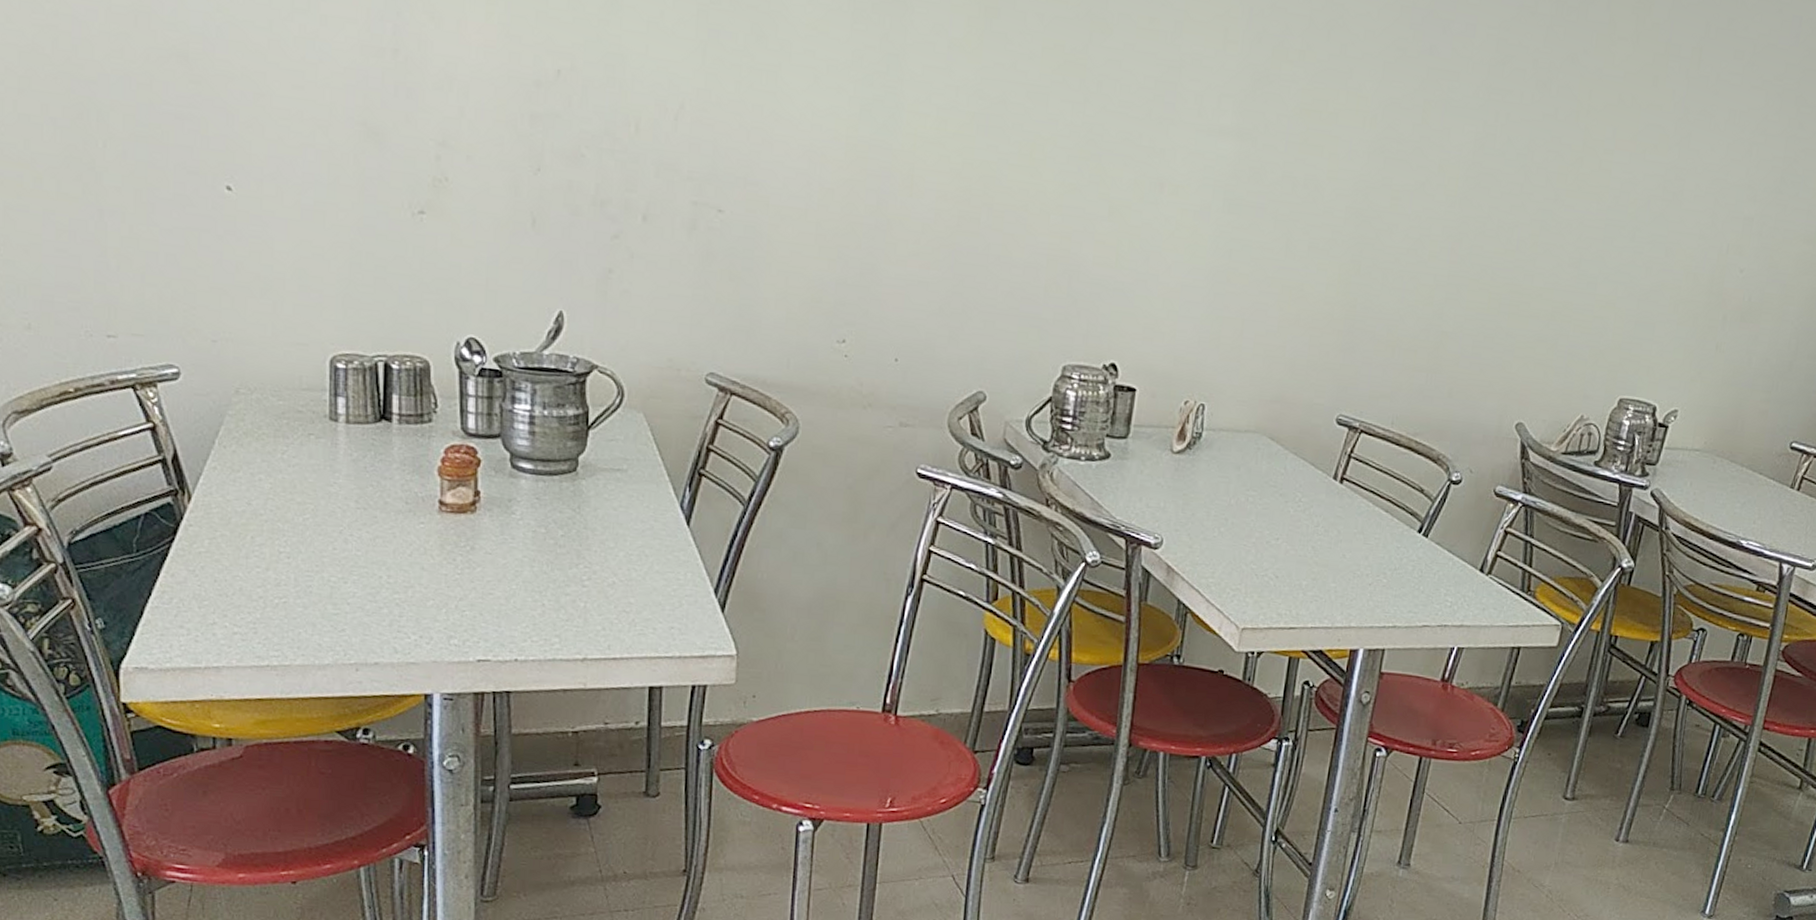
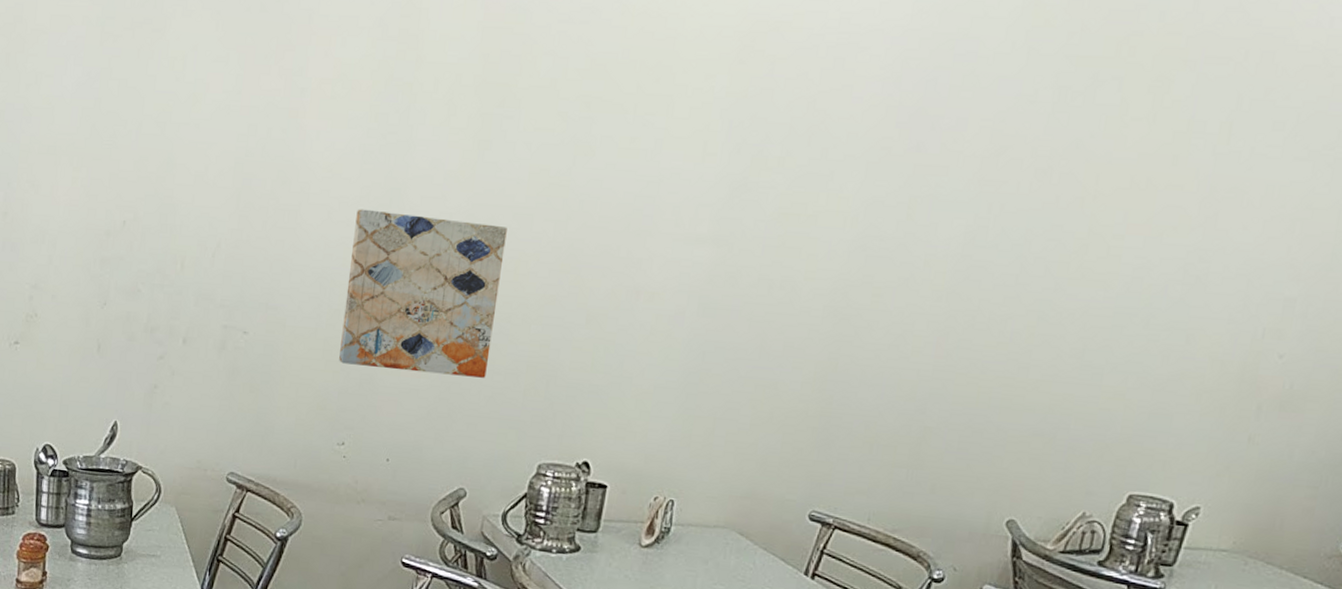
wall art: none [835,74,1021,271] -> present [339,209,507,378]

